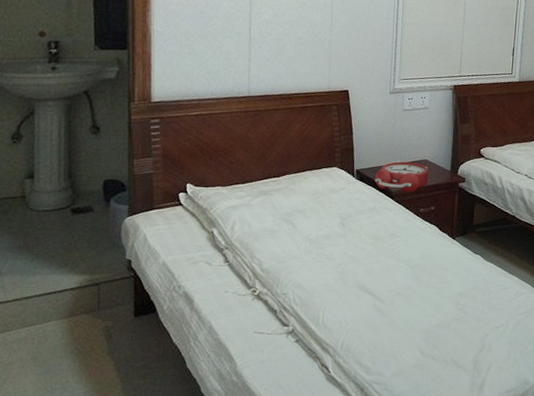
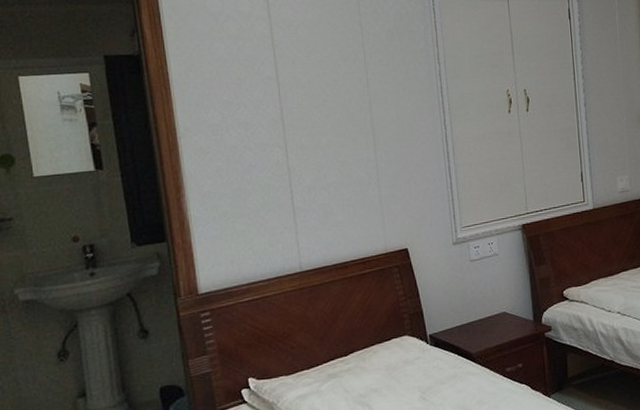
alarm clock: present [374,161,429,193] -> none [450,317,511,353]

